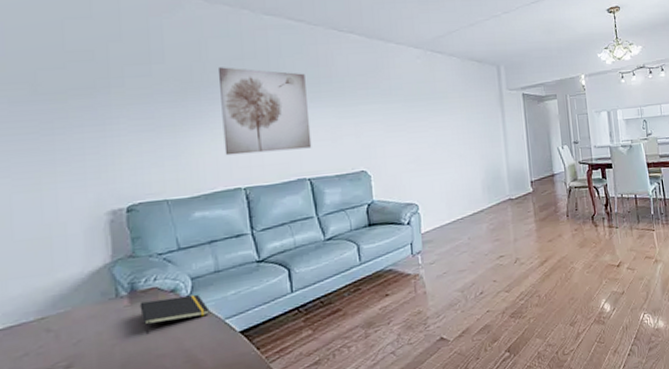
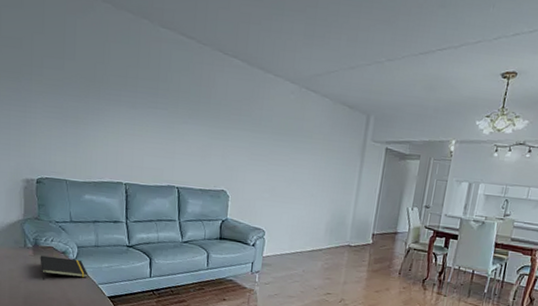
wall art: present [217,67,312,156] -> none [113,72,188,161]

